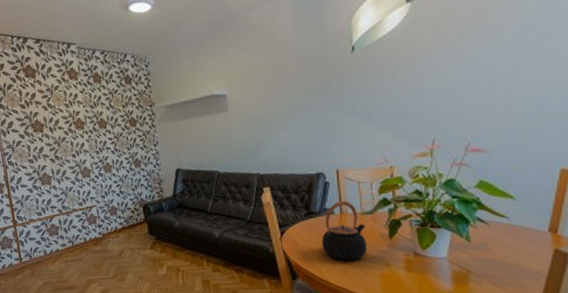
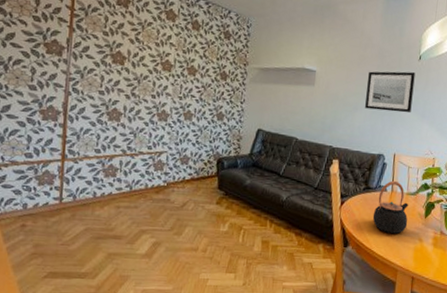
wall art: none [288,69,351,125] -> present [365,71,415,113]

